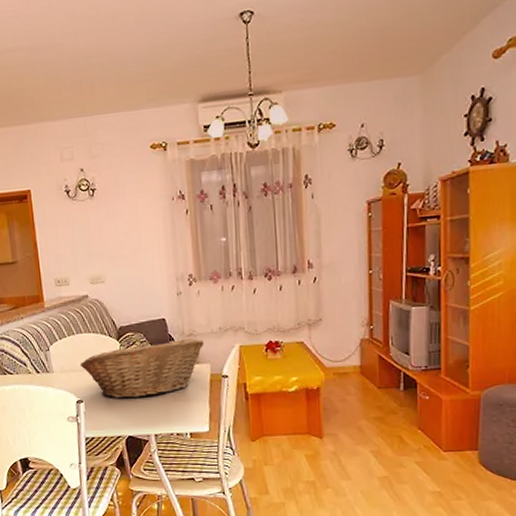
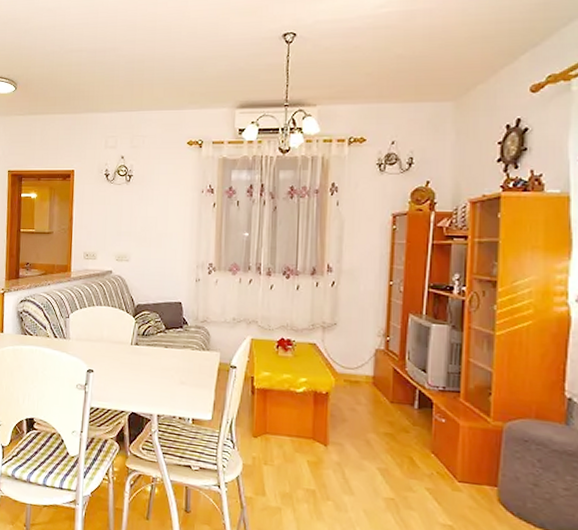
fruit basket: present [79,339,205,398] -> none [95,322,217,377]

